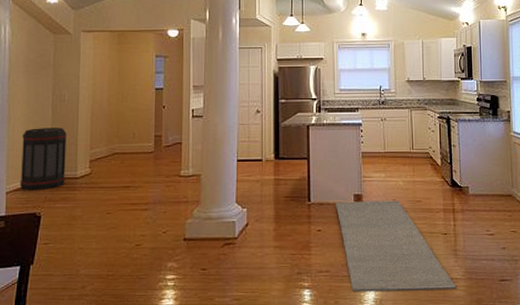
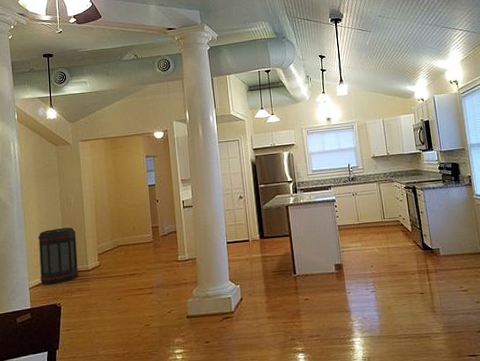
rug: present [335,200,457,292] -> none [318,266,438,353]

